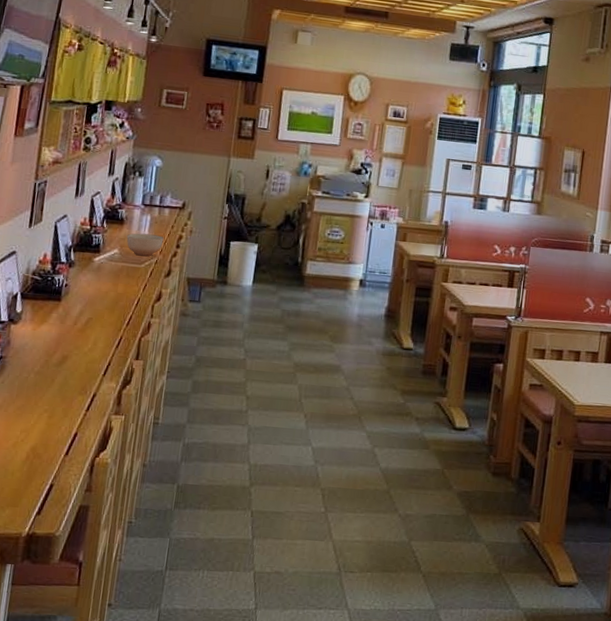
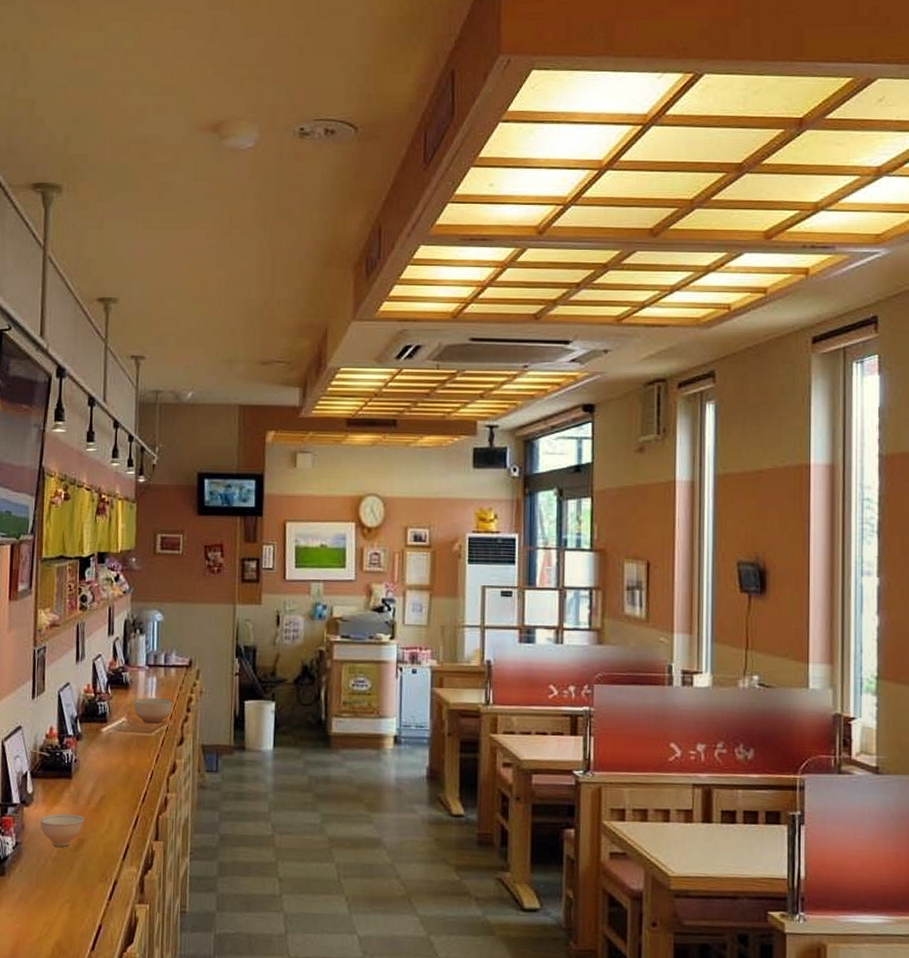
bowl: none [26,332,70,362] -> present [40,813,85,847]

